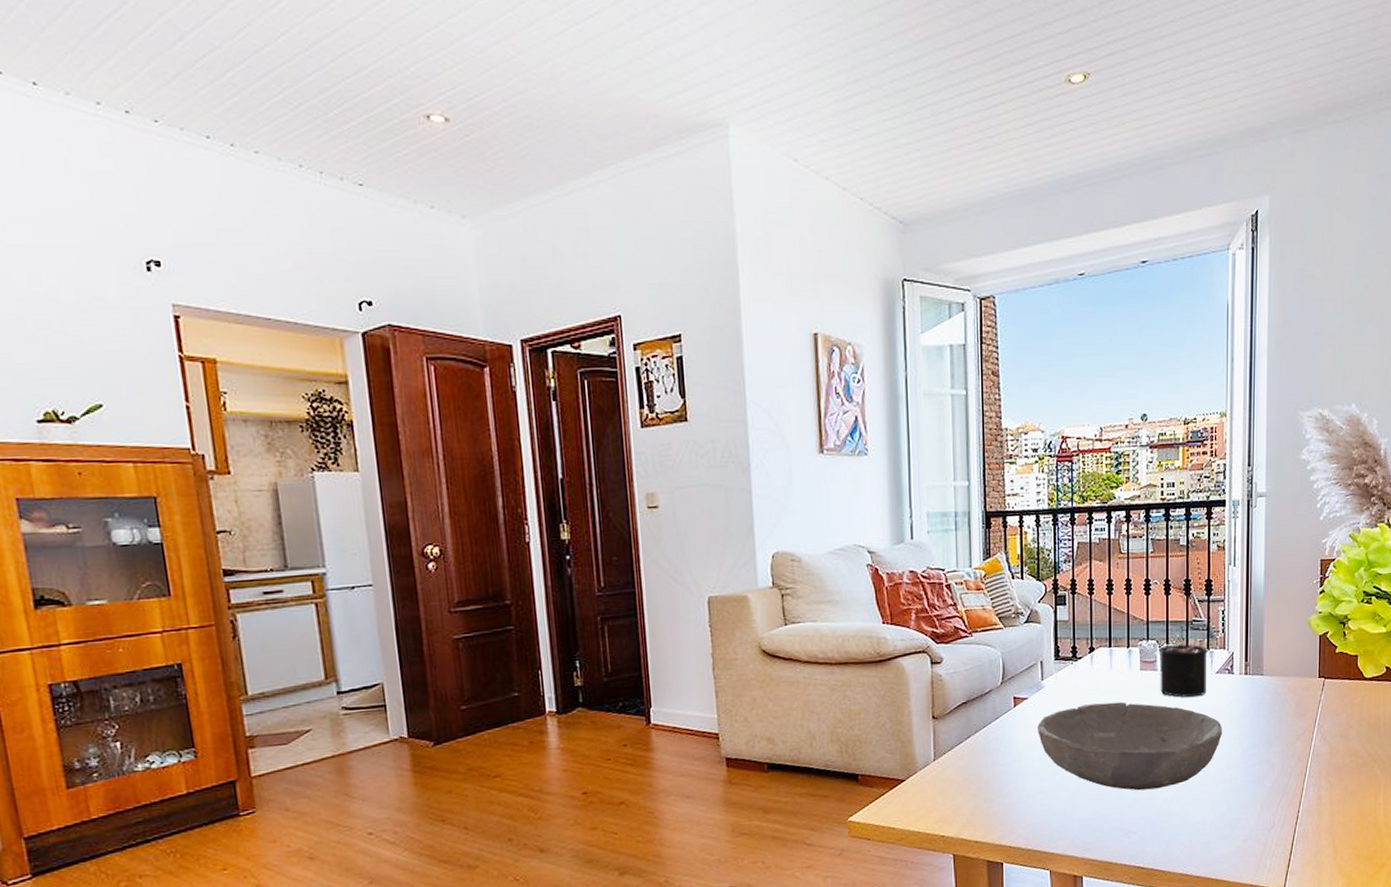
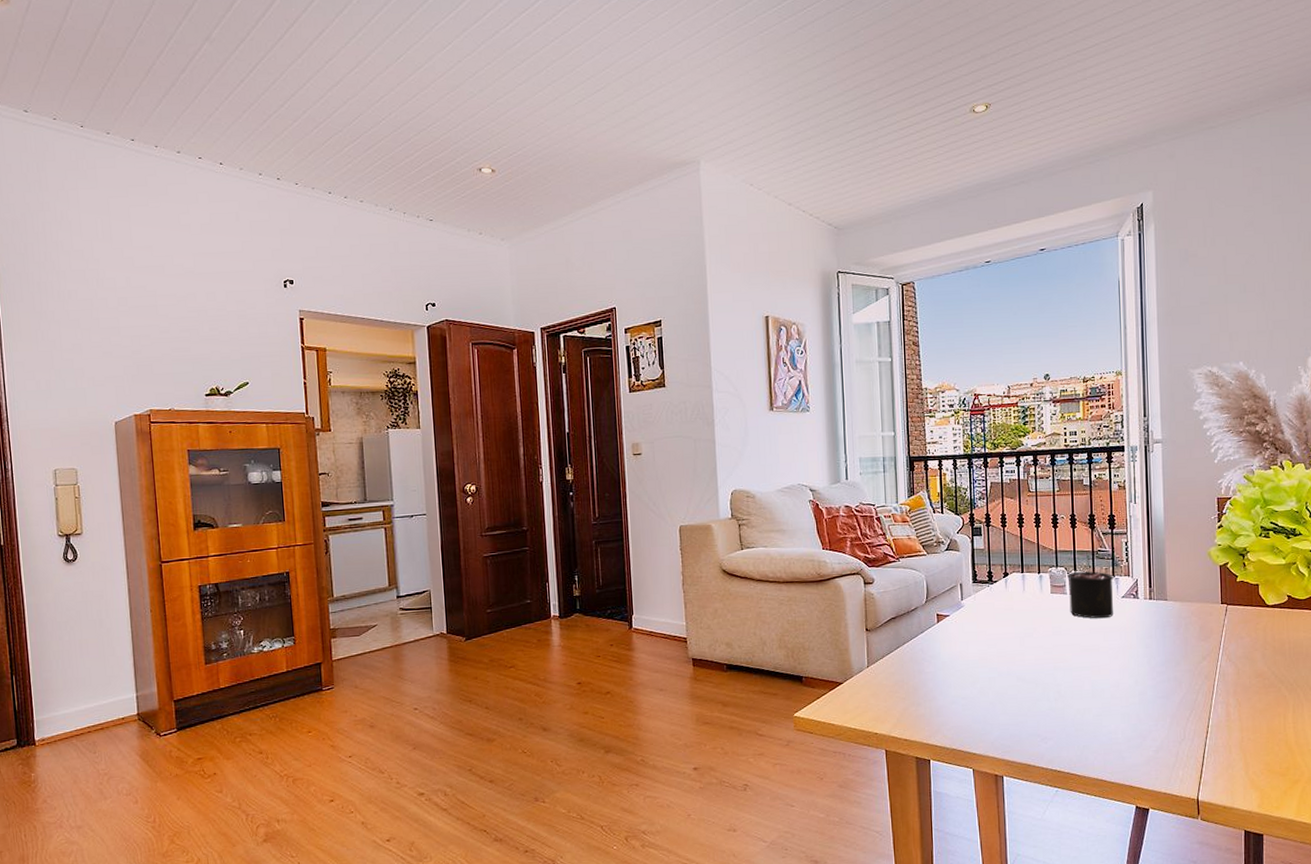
bowl: present [1038,701,1223,791] -> none [959,621,1131,701]

